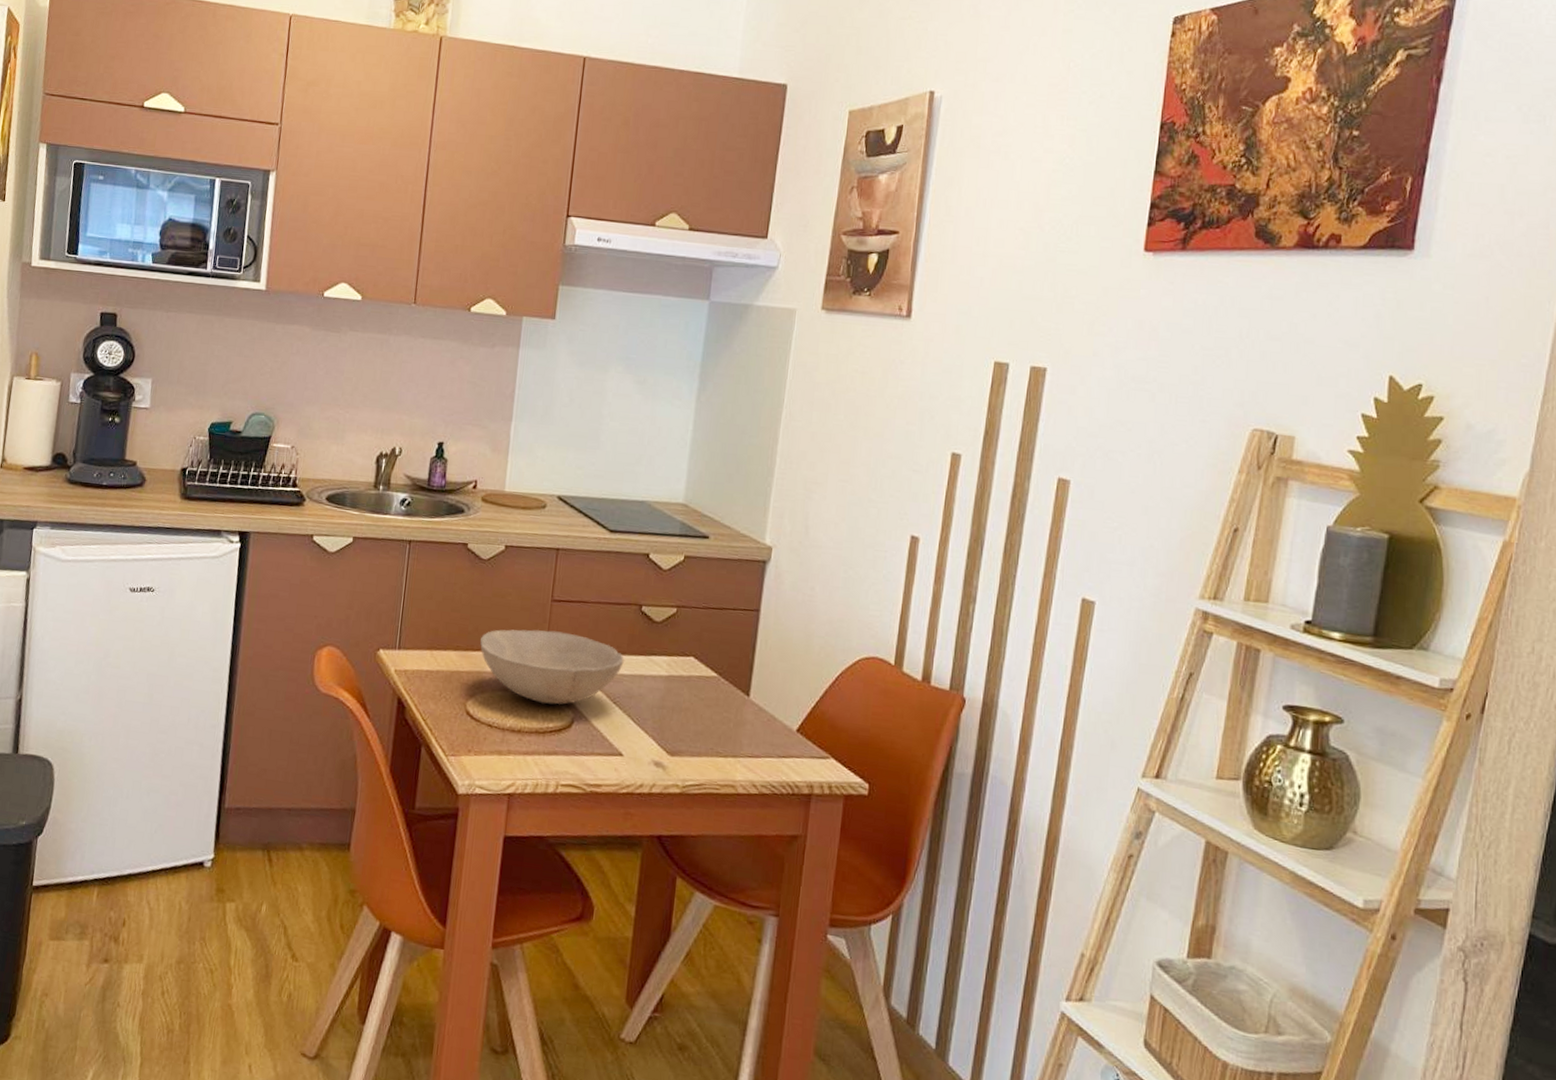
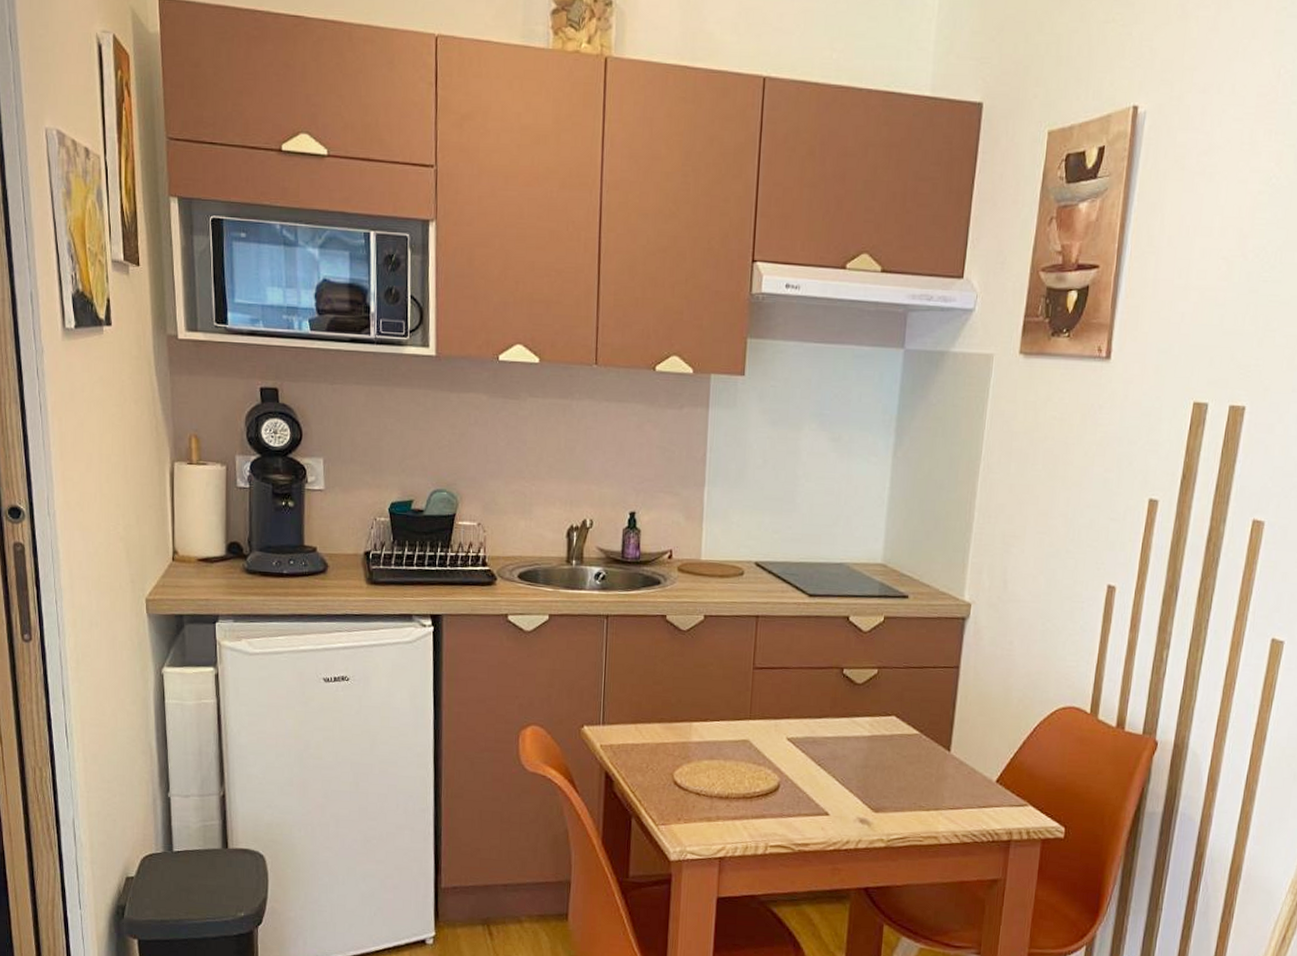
bowl: present [480,629,624,705] -> none [684,698,827,770]

